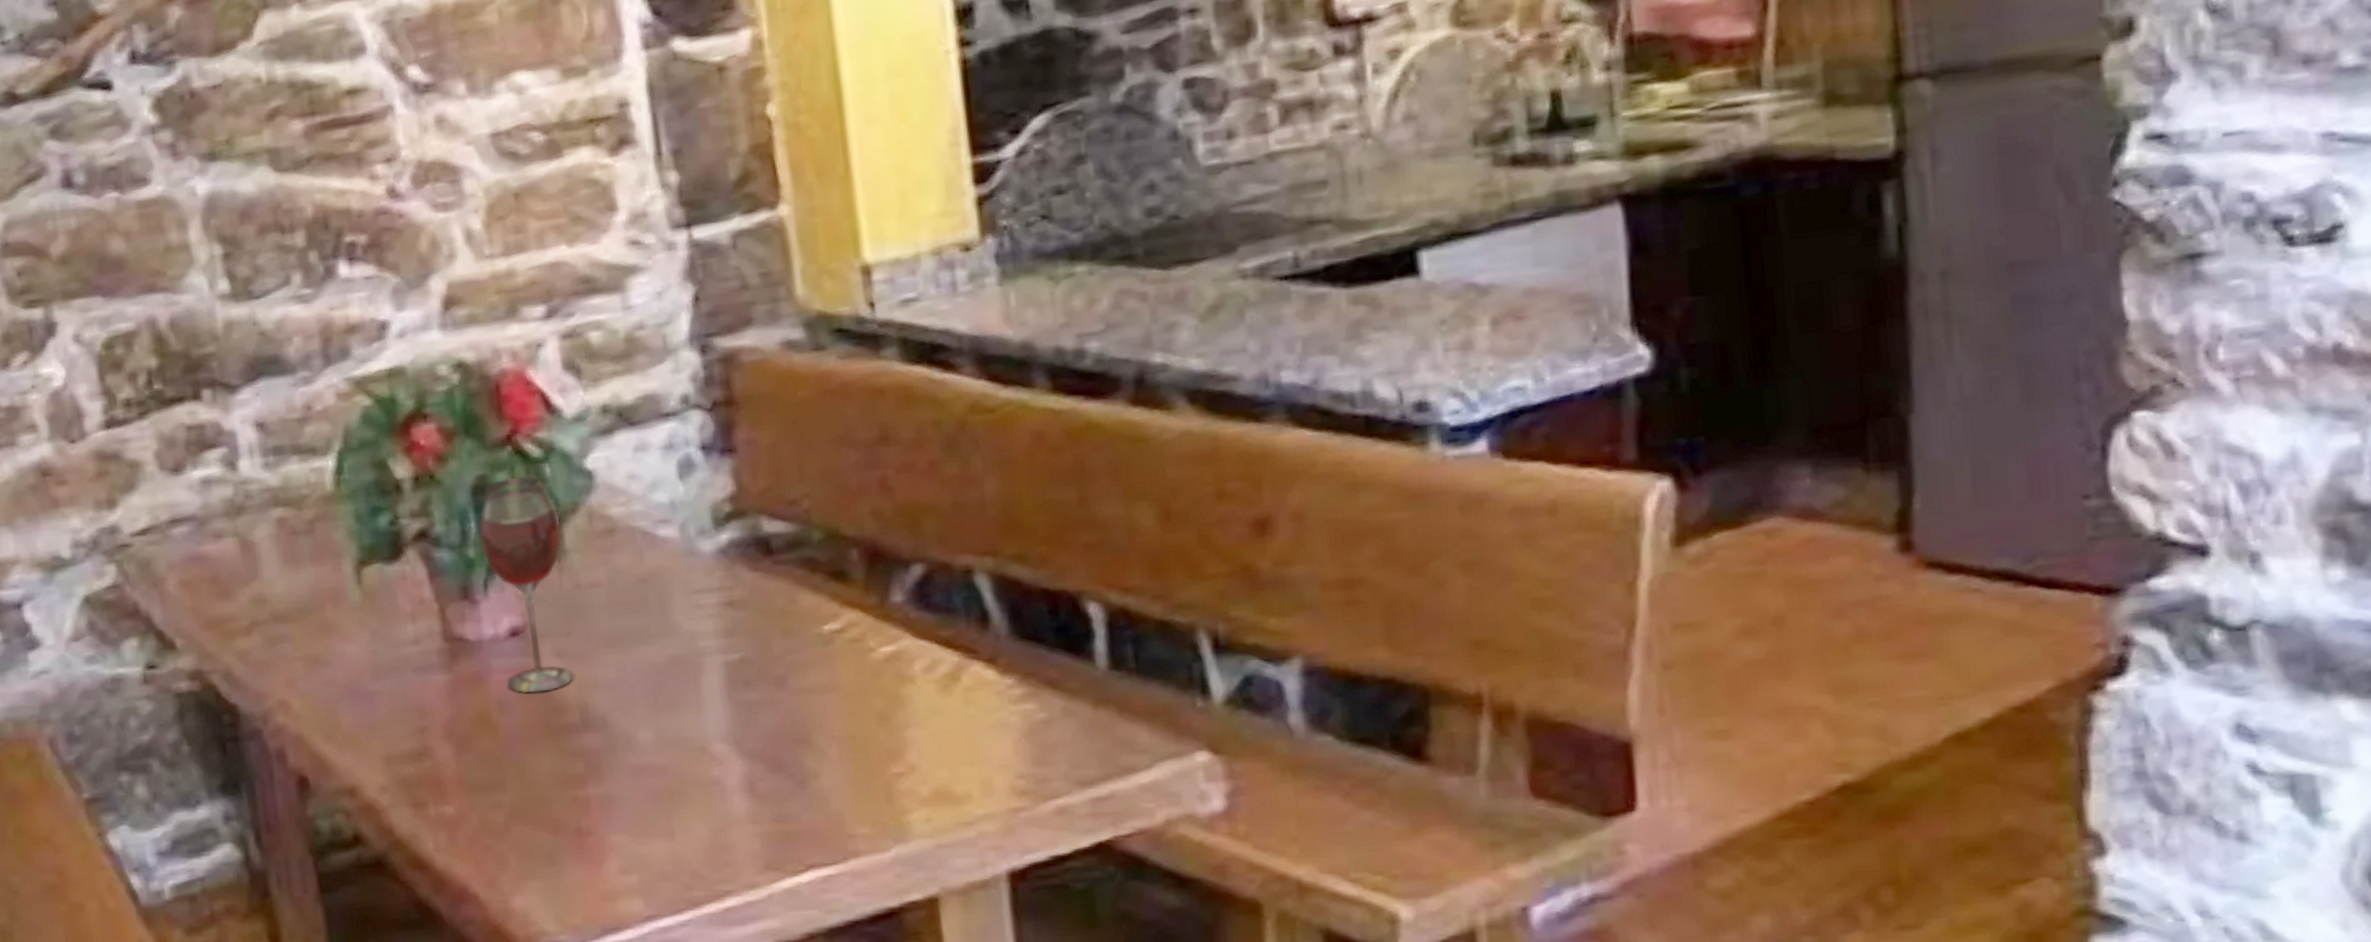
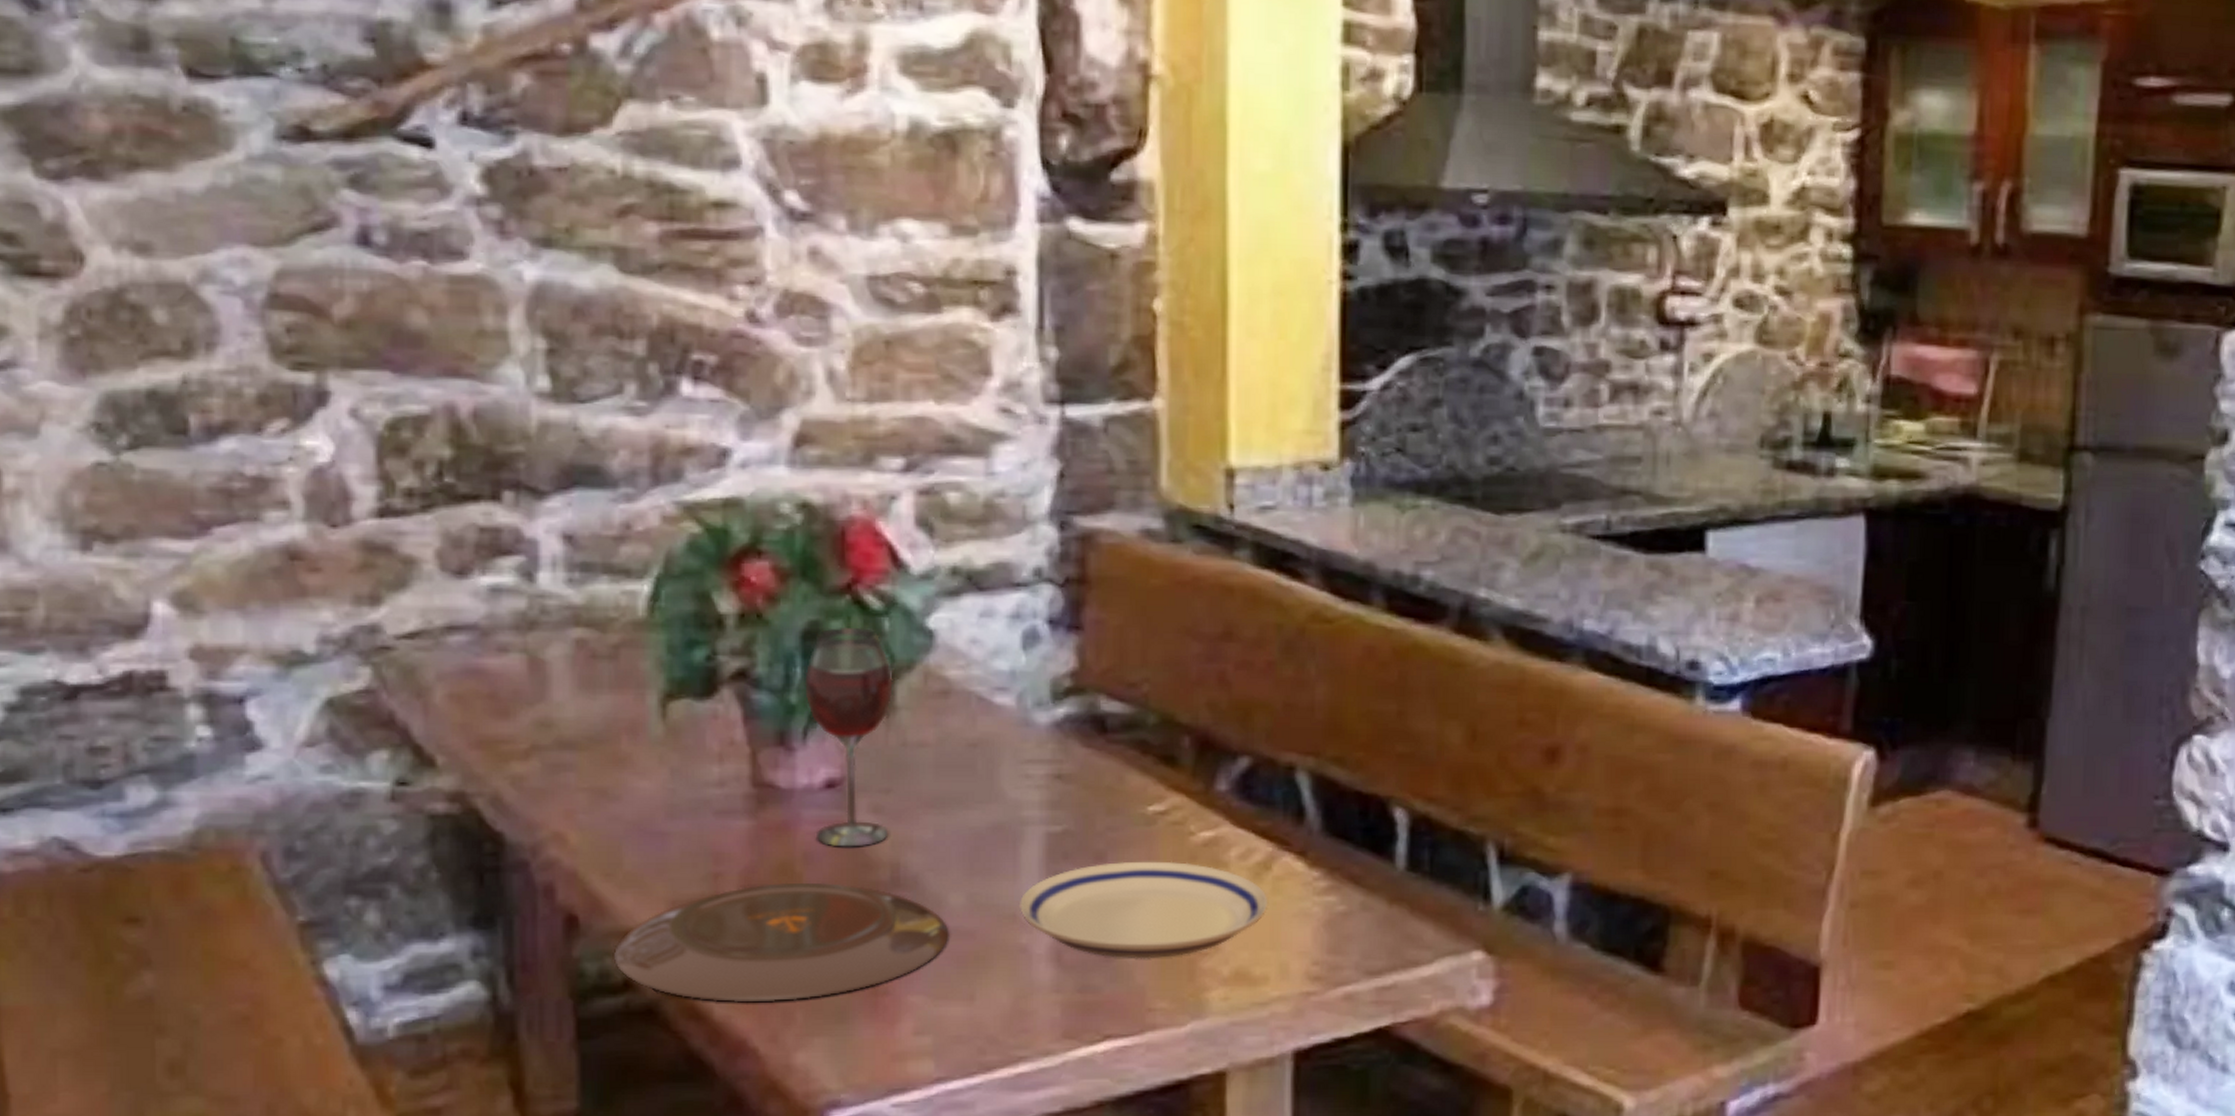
plate: none [342,728,642,851] -> present [614,882,948,1003]
plate: none [707,680,961,785] -> present [1020,861,1267,959]

